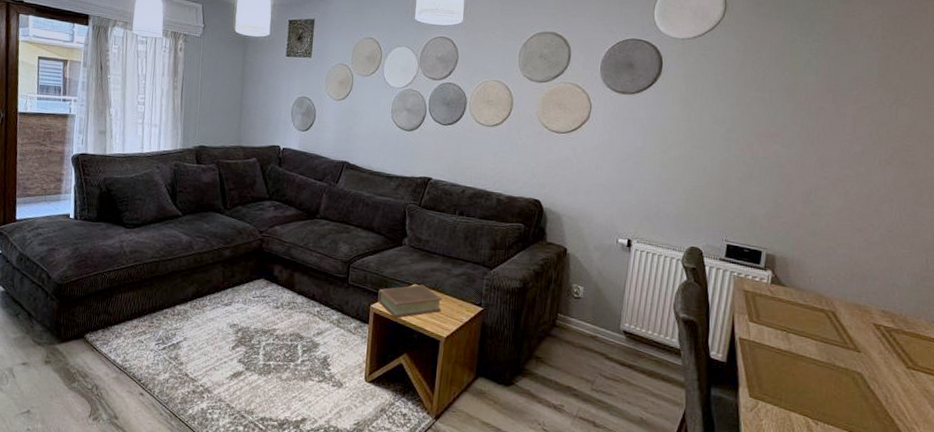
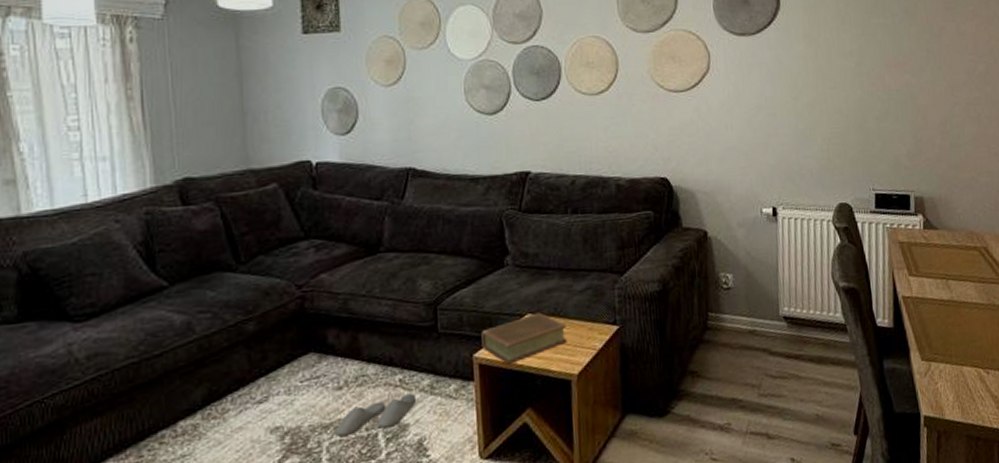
slippers: none [270,322,327,343] -> present [335,393,415,437]

